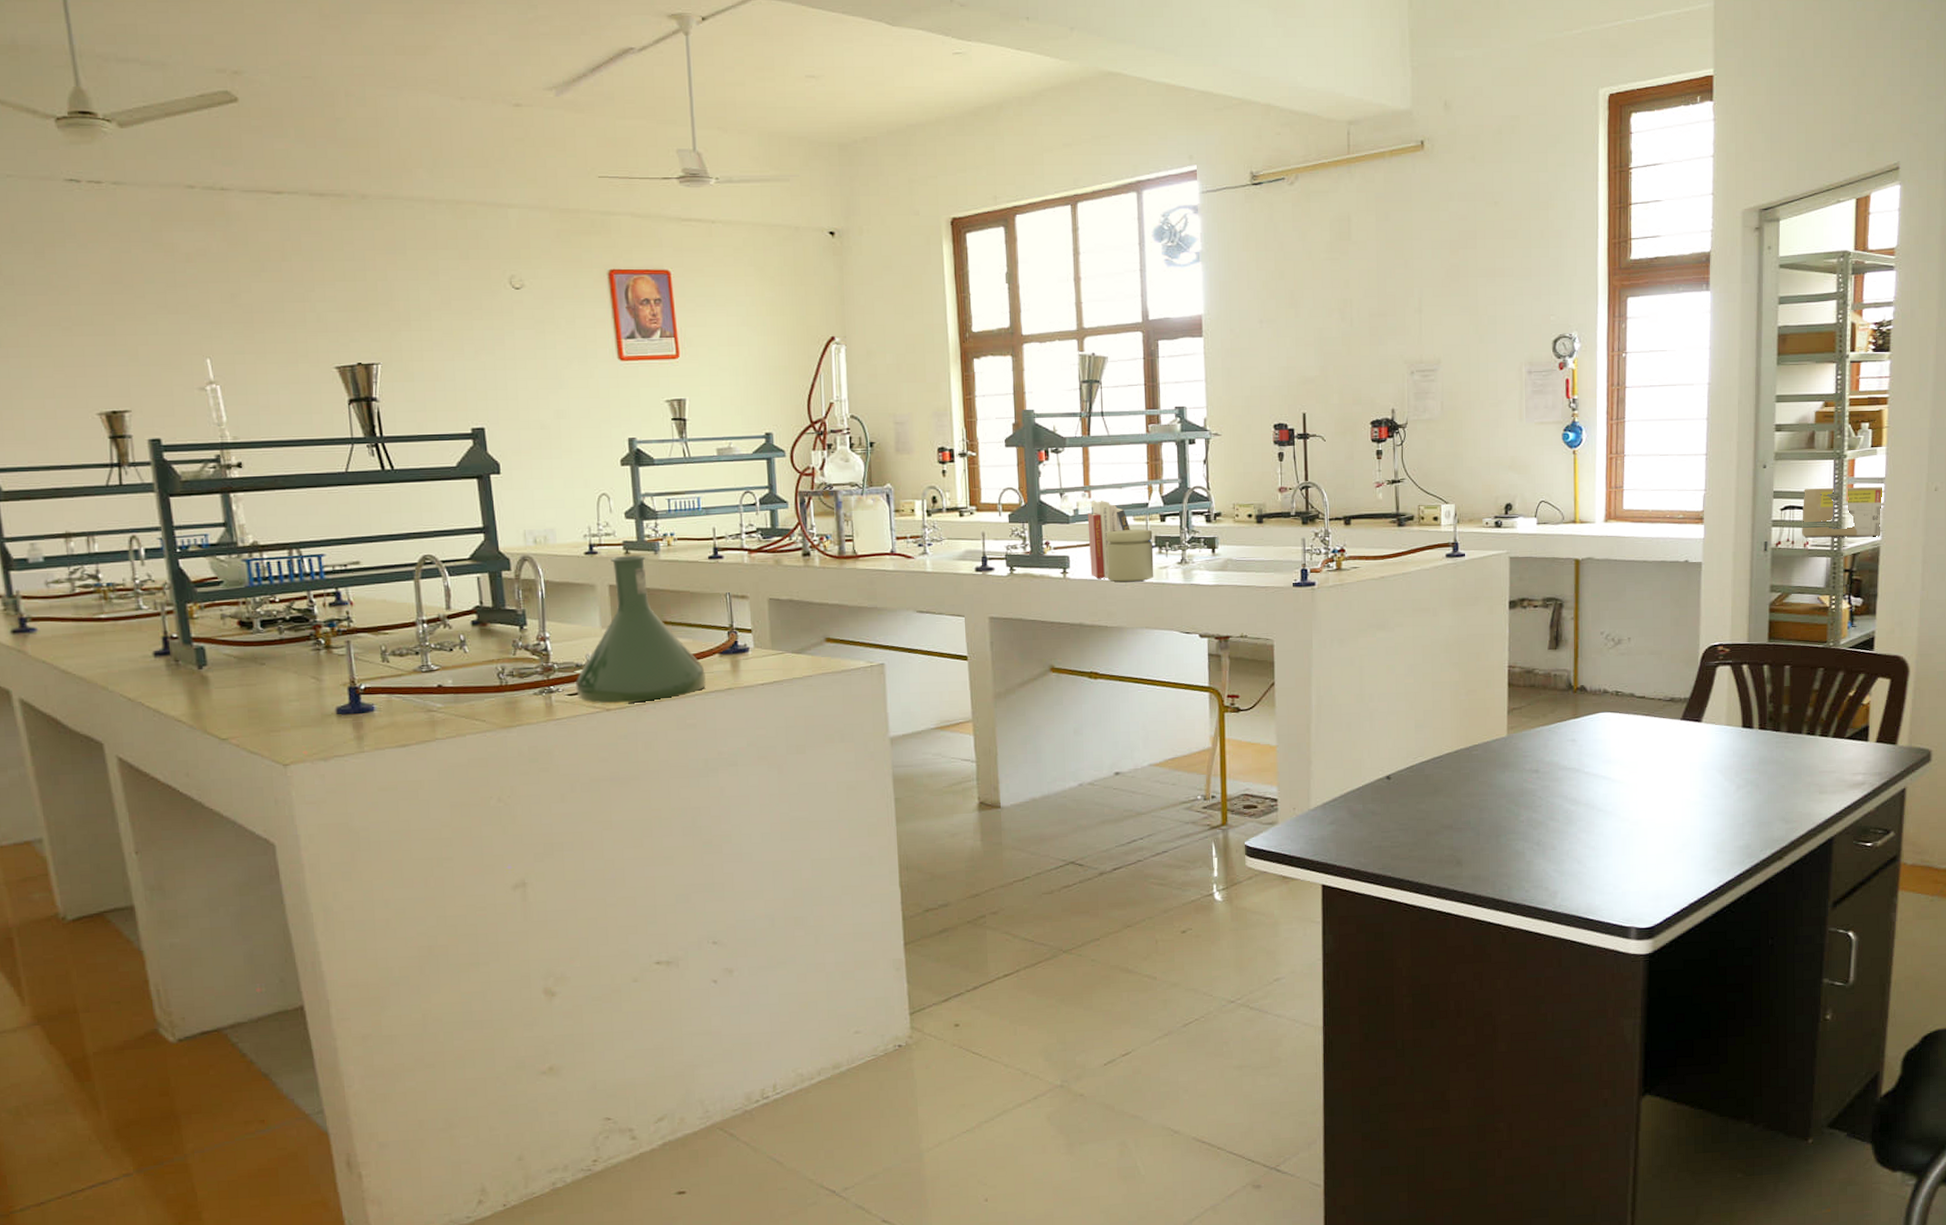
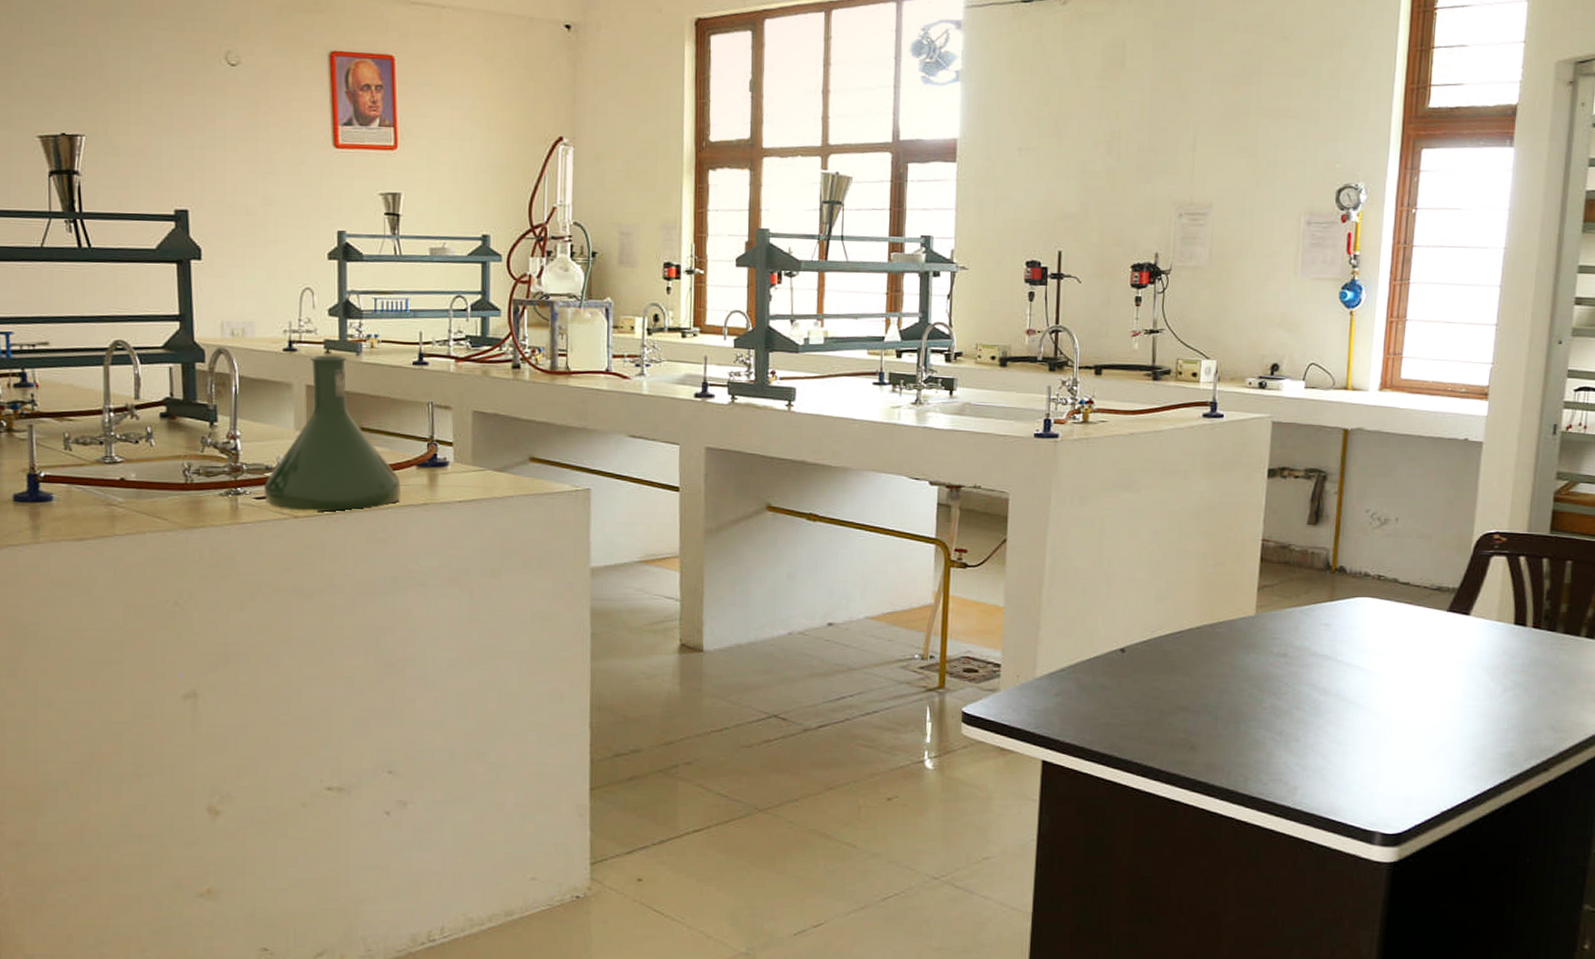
books: present [1087,501,1130,578] -> none [817,330,863,414]
jar: present [1106,529,1154,583] -> none [835,363,887,421]

